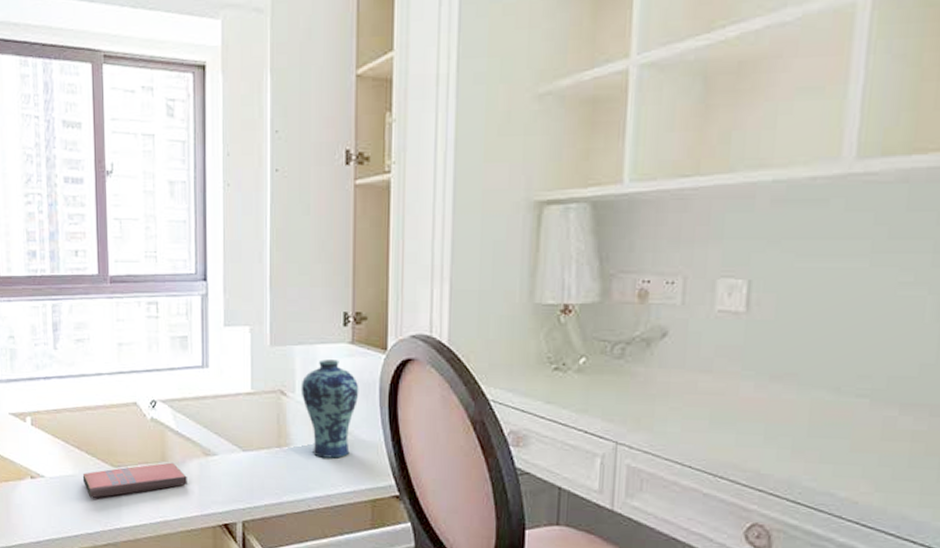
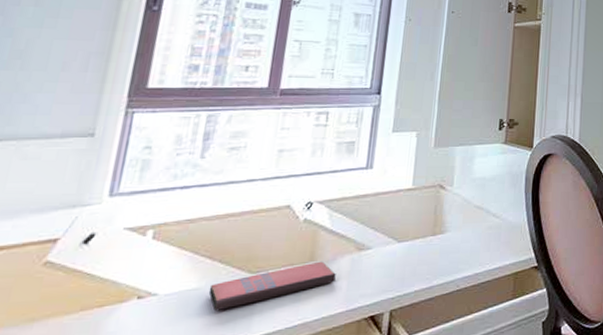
vase: present [301,359,359,458] -> none [458,157,509,241]

